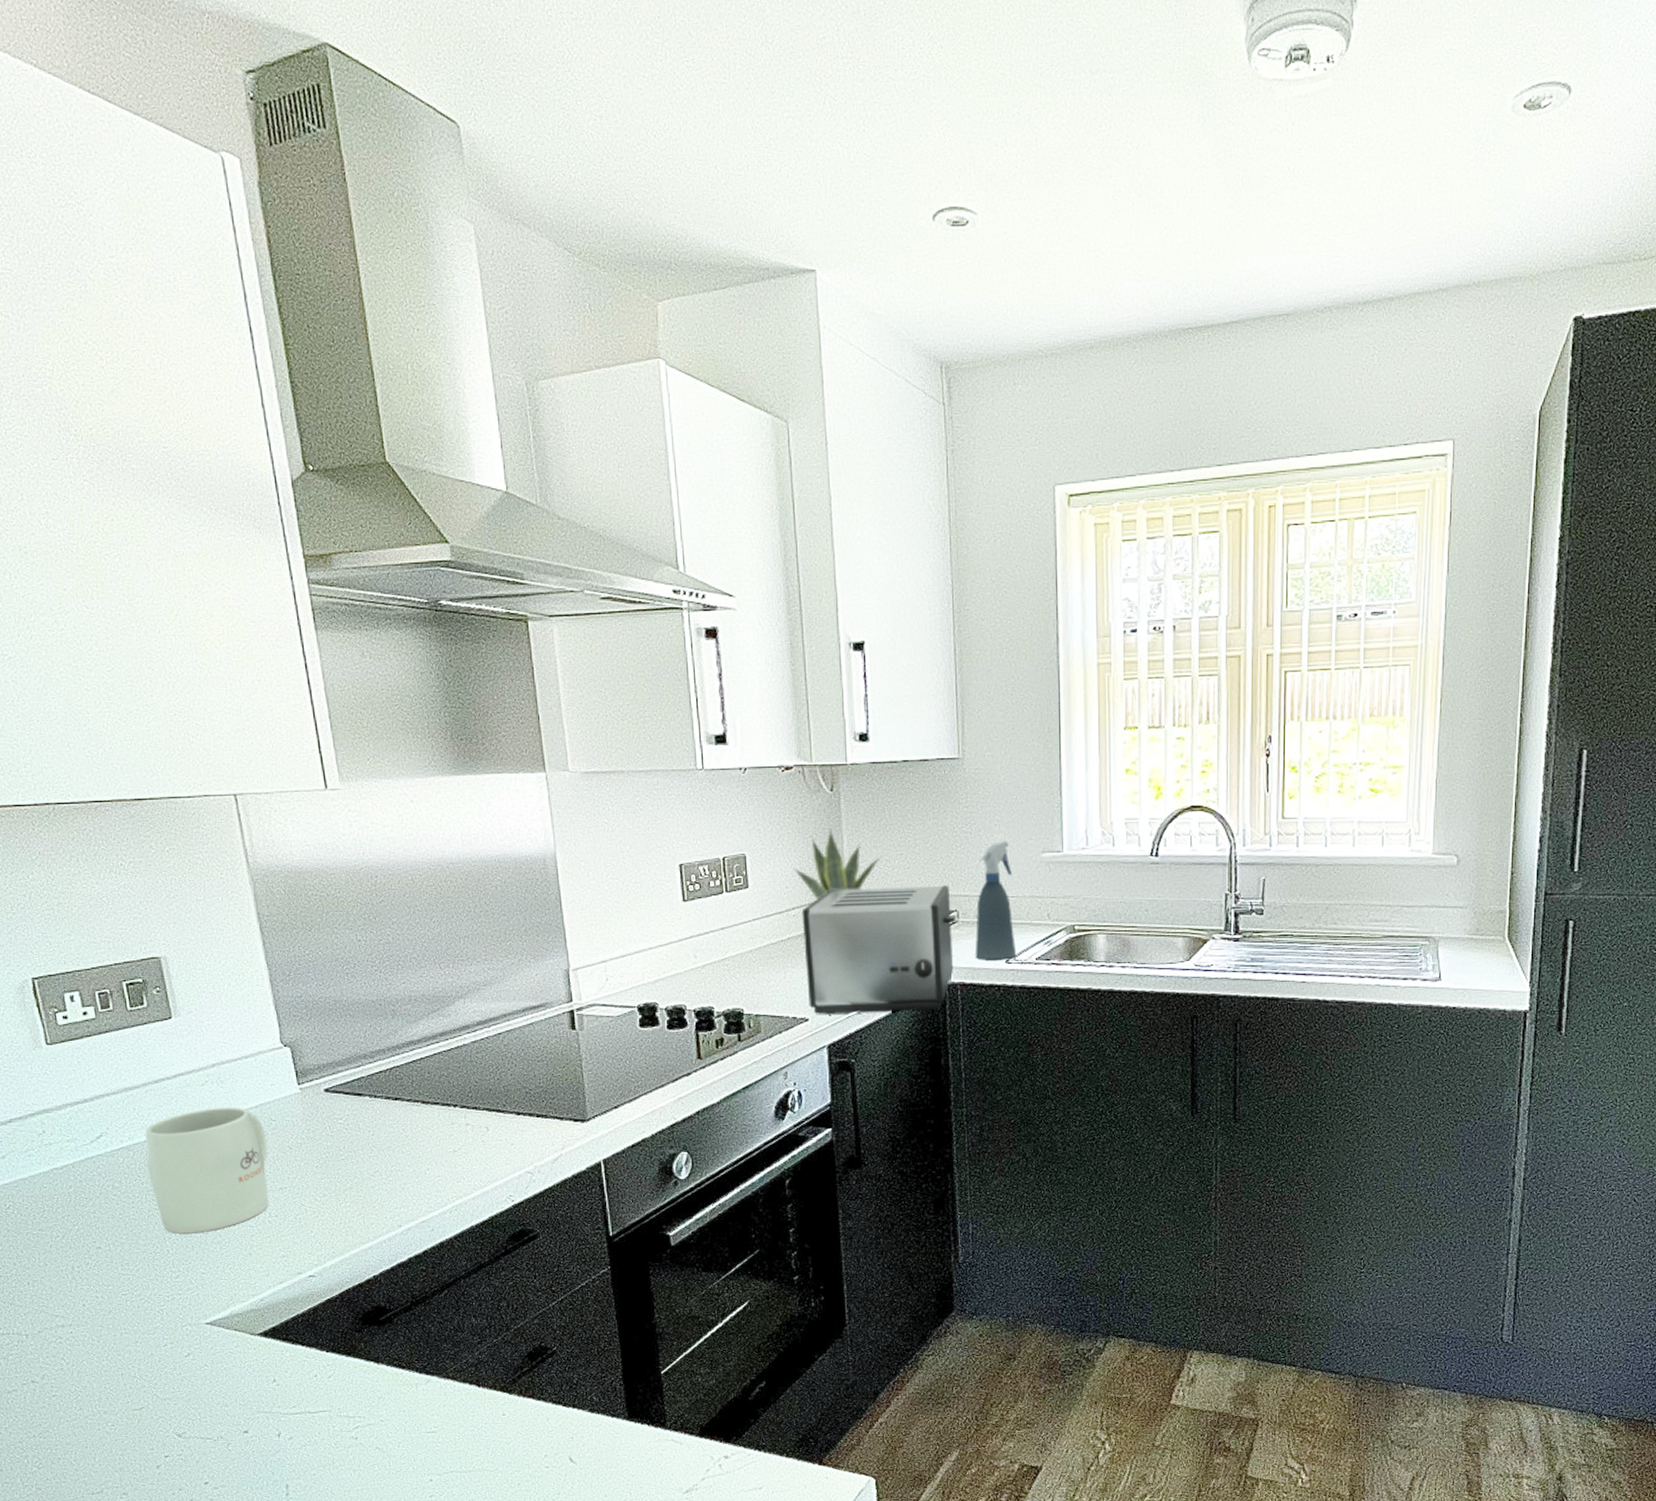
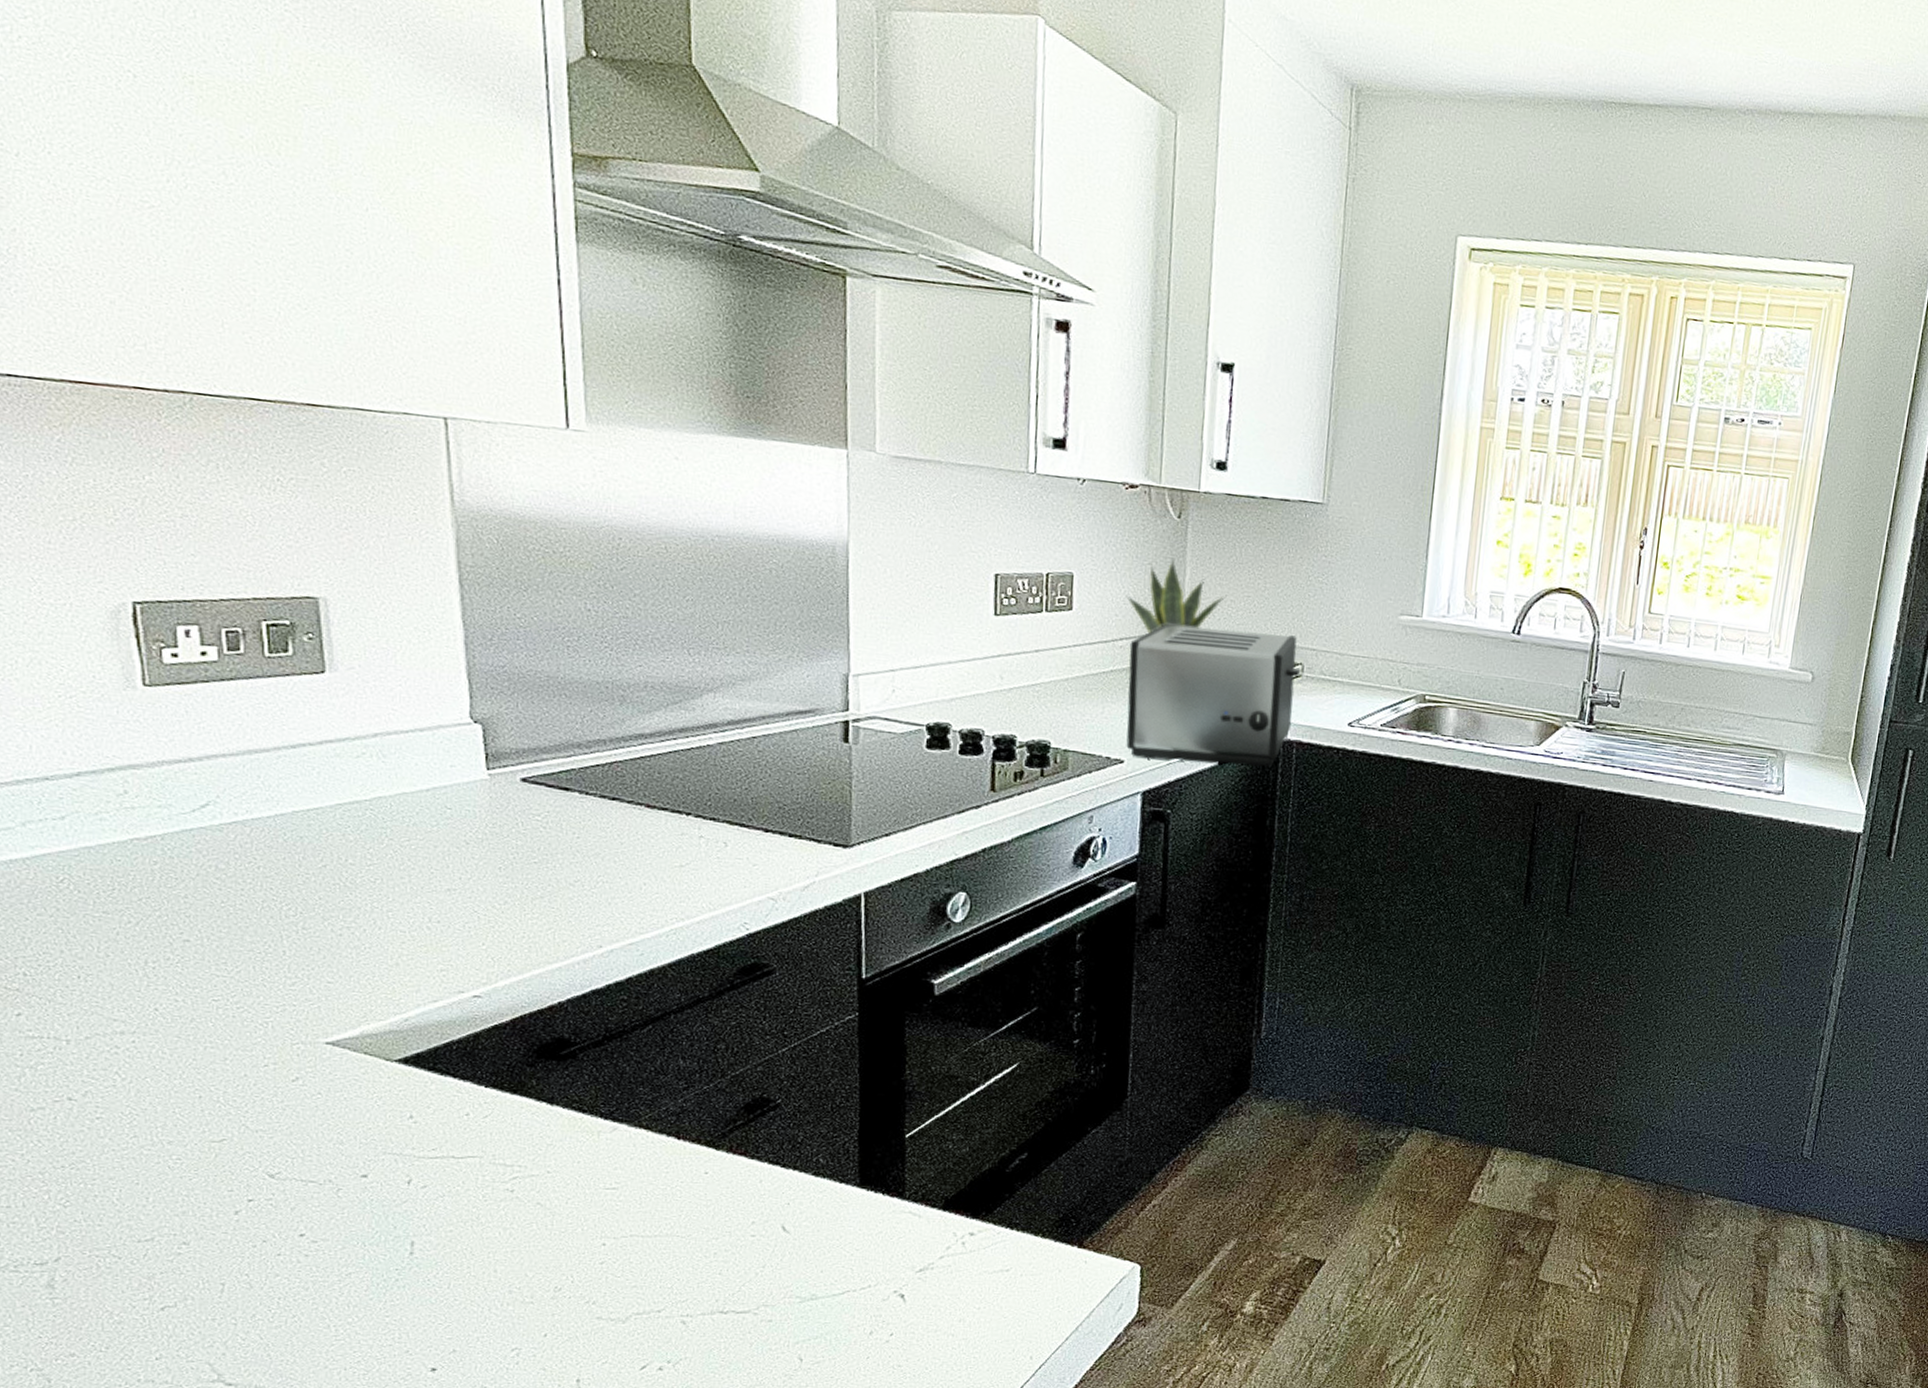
mug: present [145,1107,269,1234] -> none [268,785,437,934]
spray bottle: present [975,841,1017,960] -> none [1316,597,1366,722]

